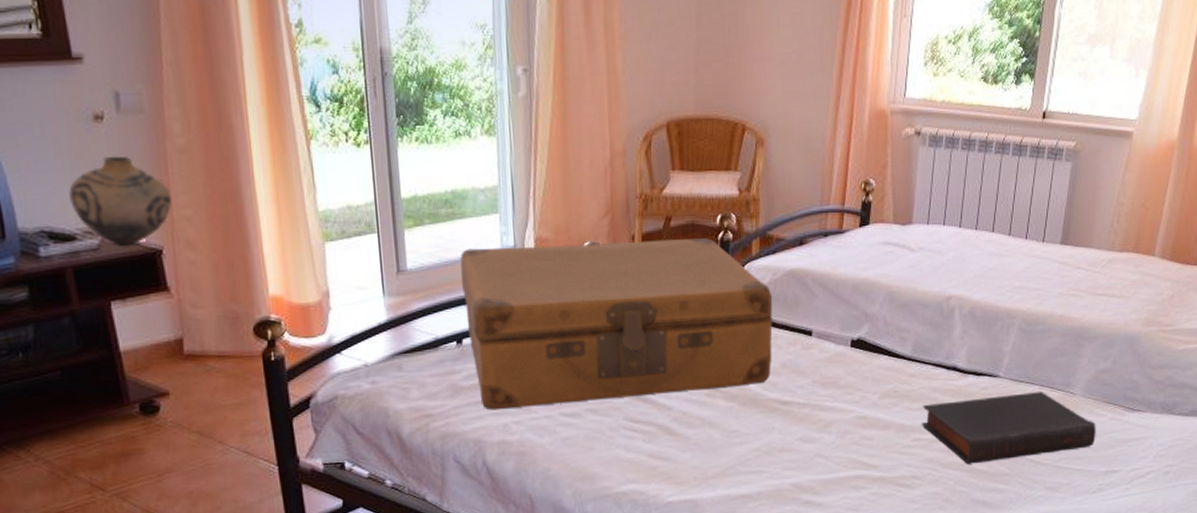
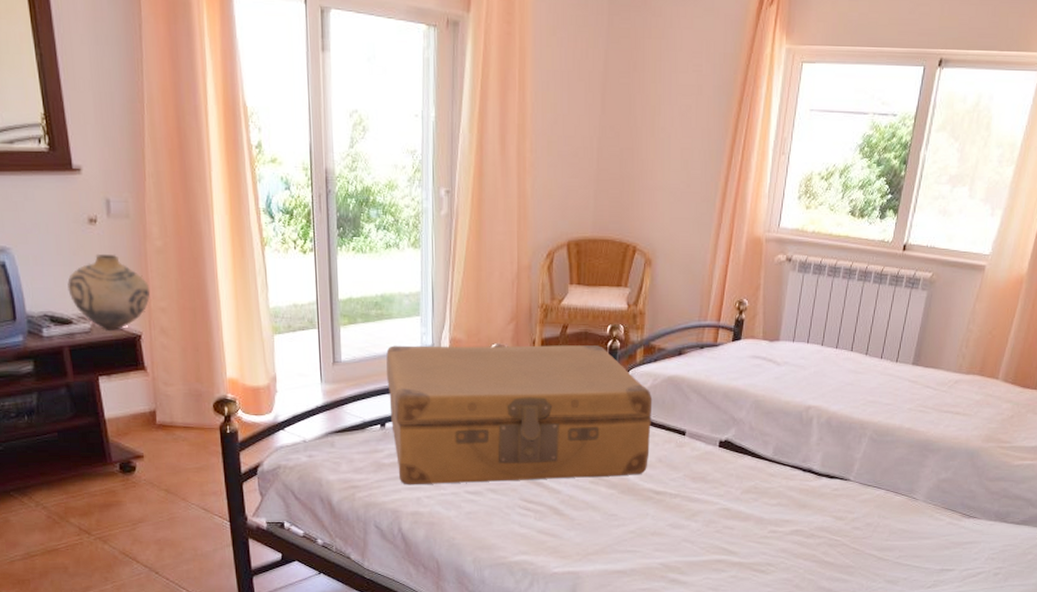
book: present [921,392,1096,464] -> none [777,496,935,556]

